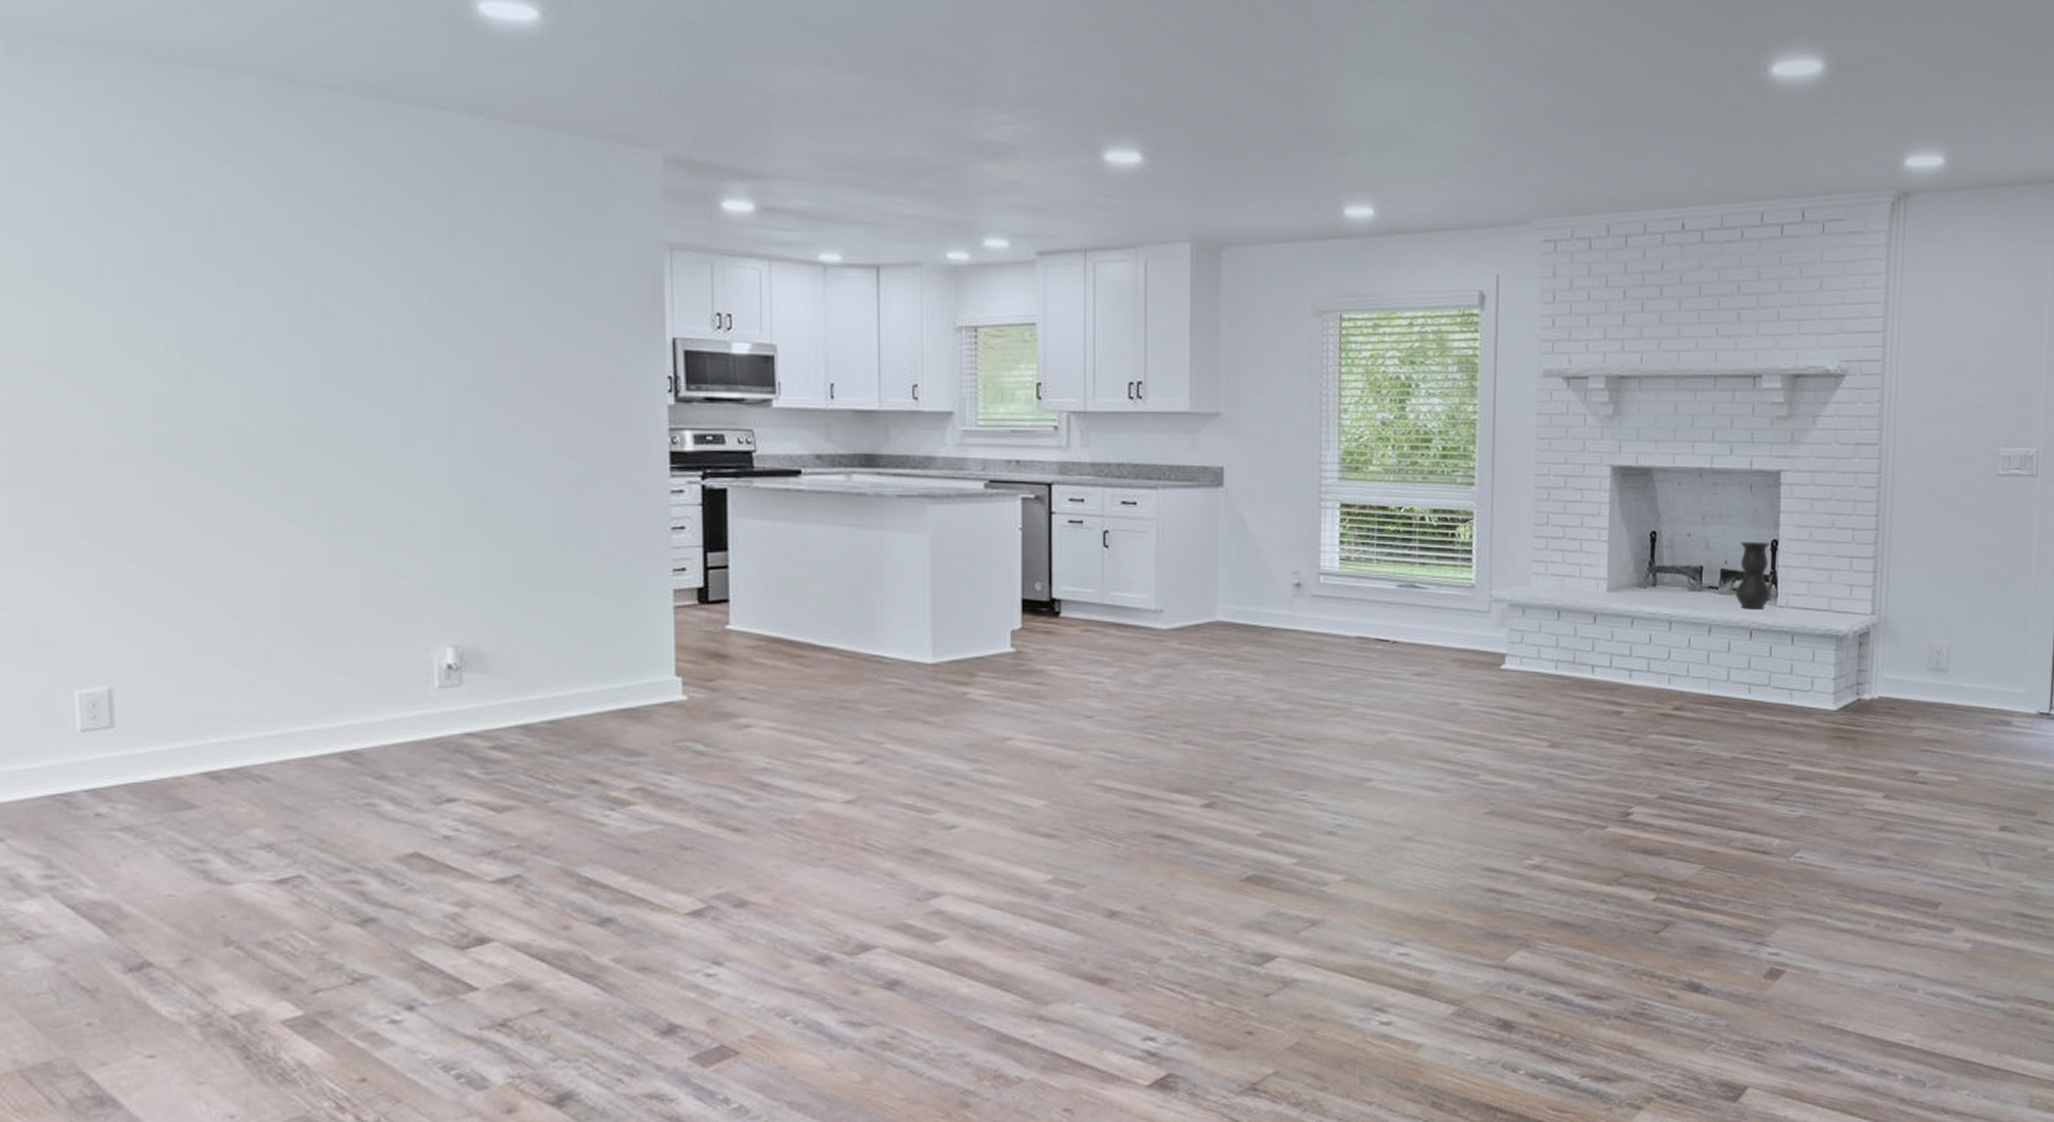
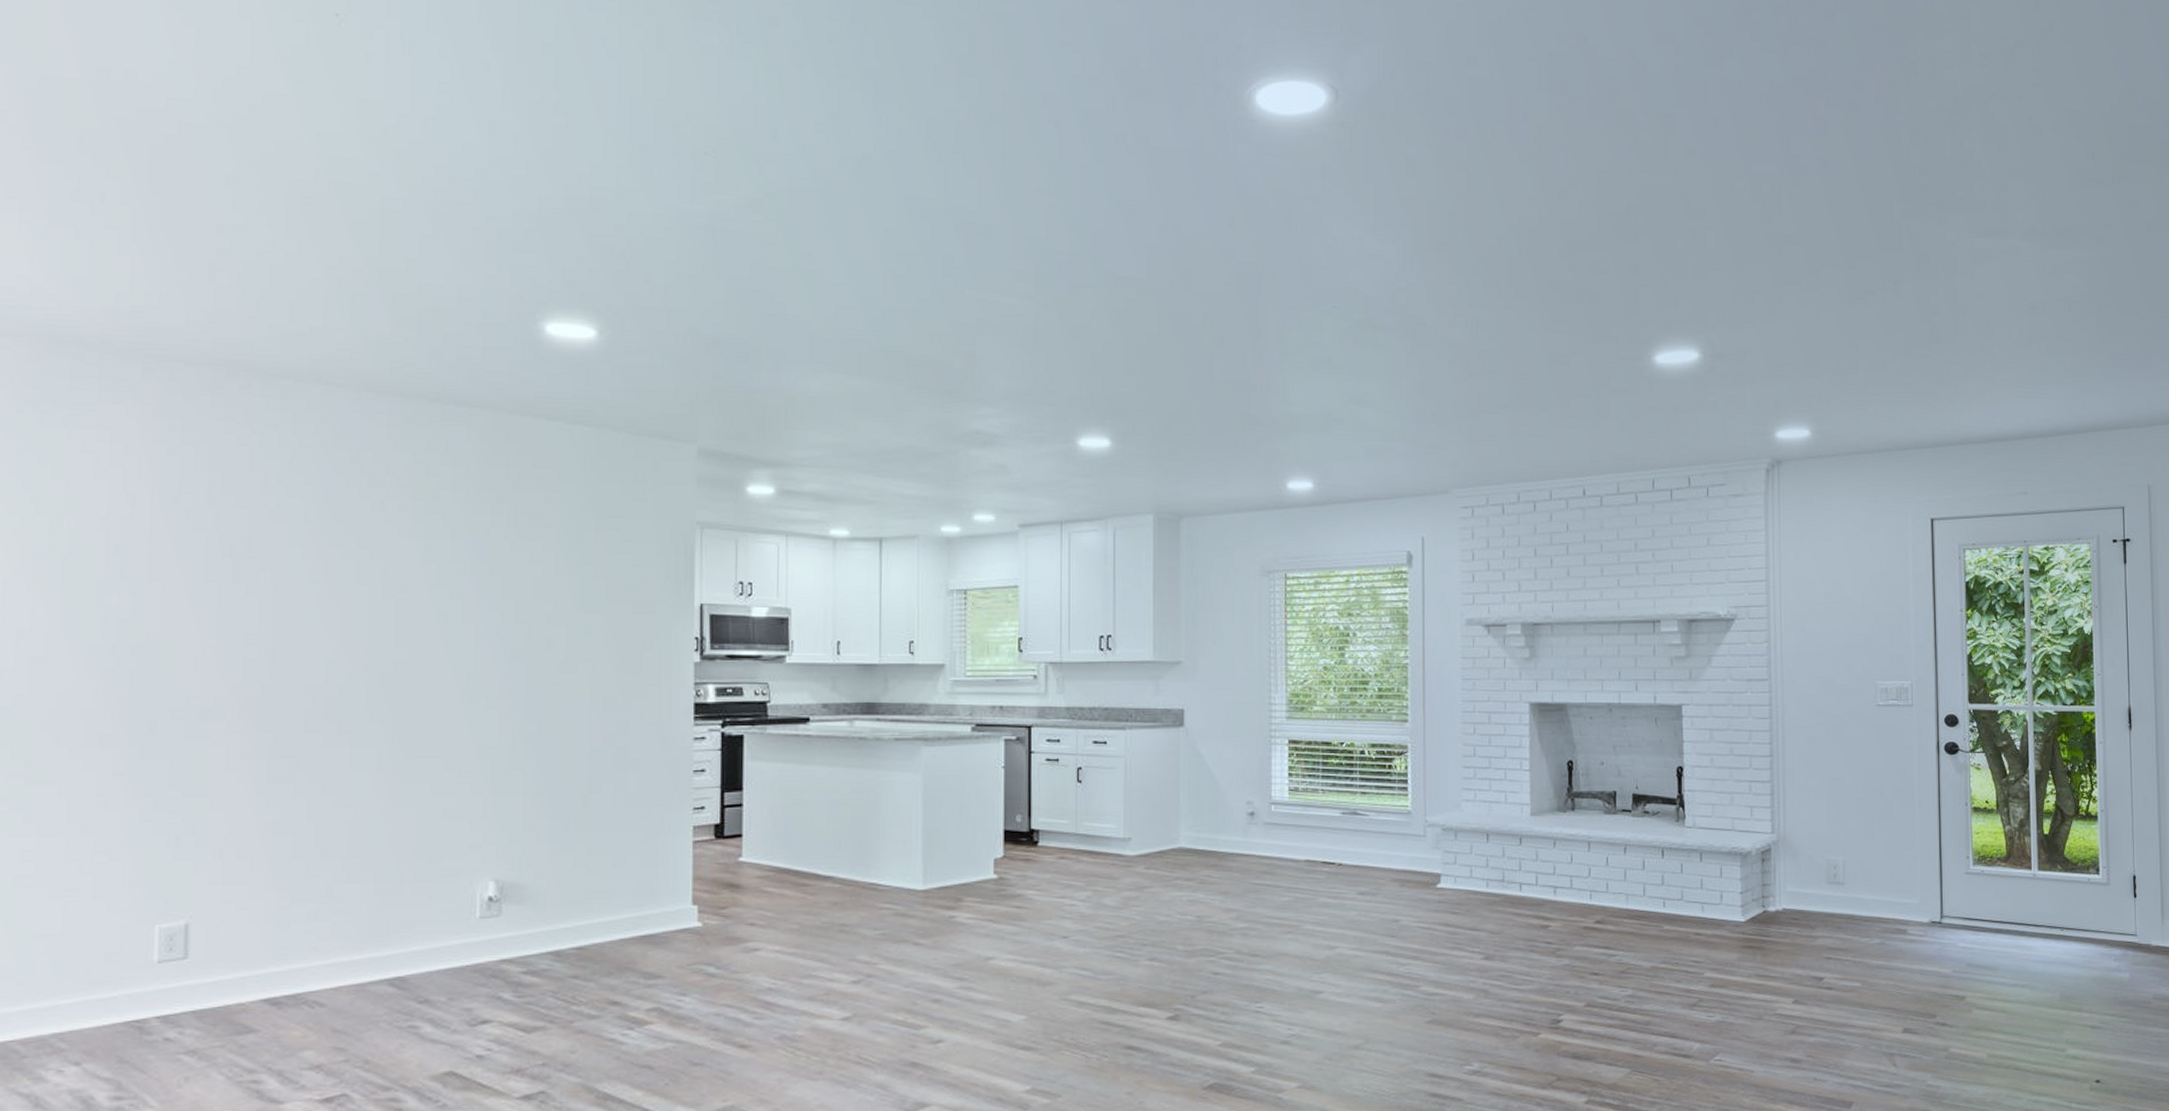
vase: present [1735,542,1772,610] -> none [1646,769,1680,830]

